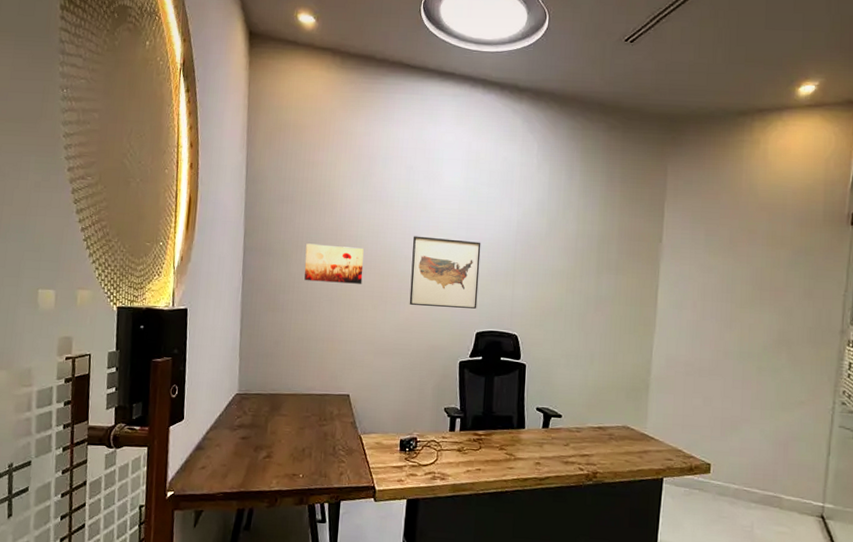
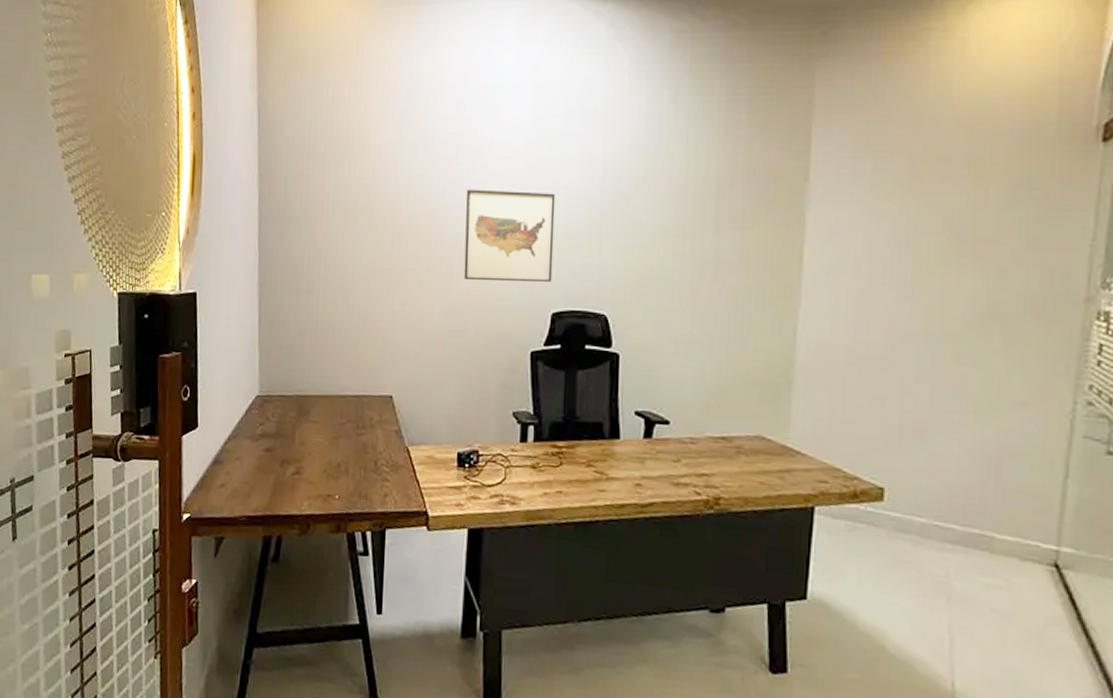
wall art: present [304,243,364,284] -> none [332,205,405,255]

